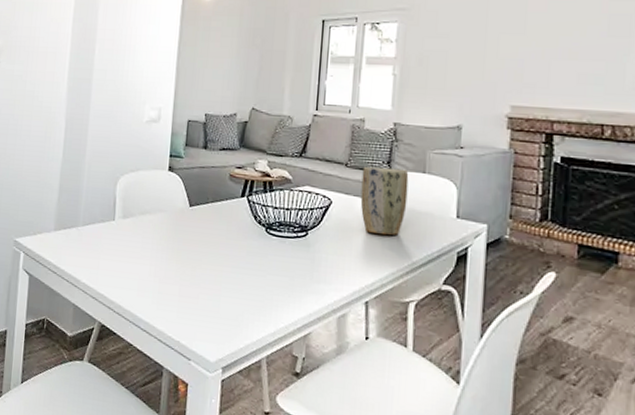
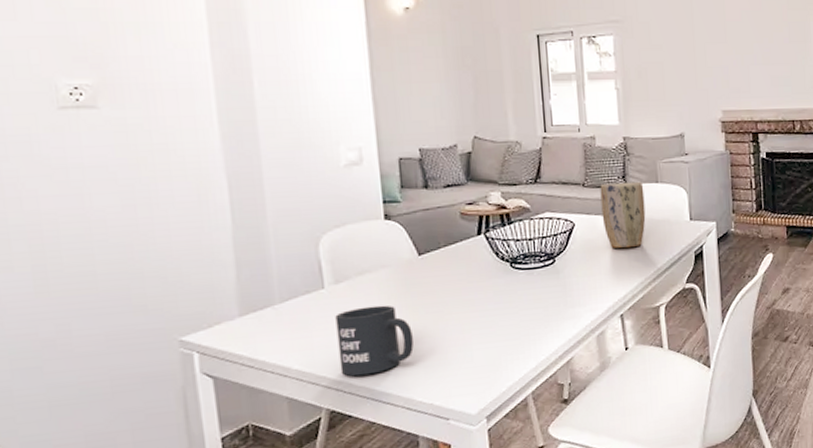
mug: none [114,242,174,302] -> present [335,305,414,377]

